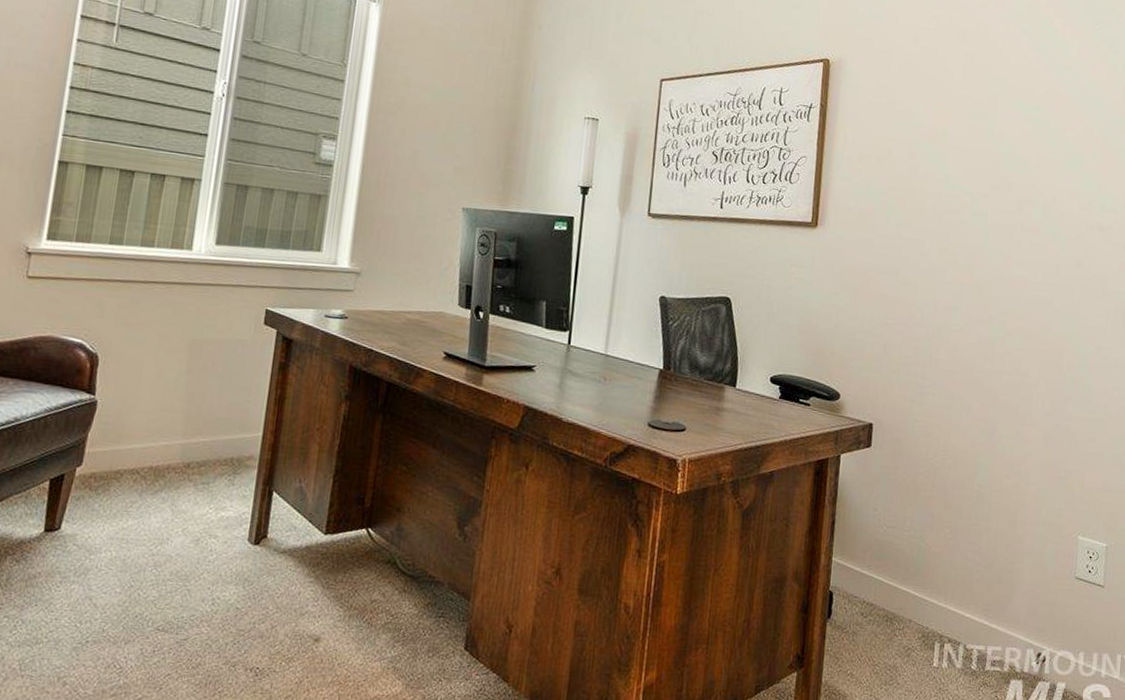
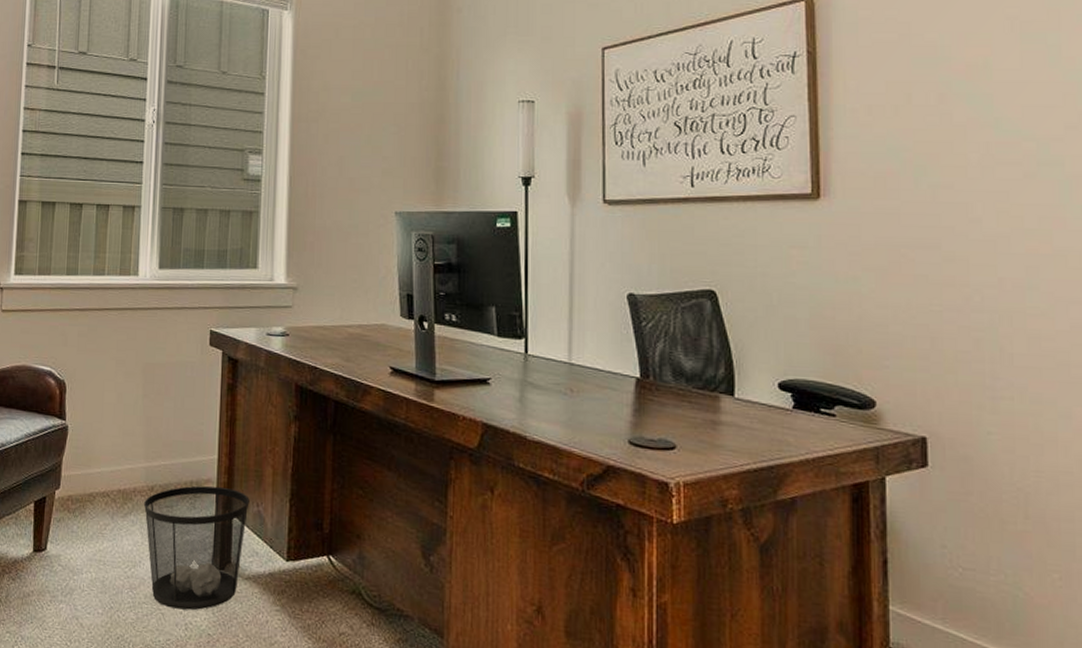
waste bin: none [177,462,292,585] -> present [143,485,250,610]

